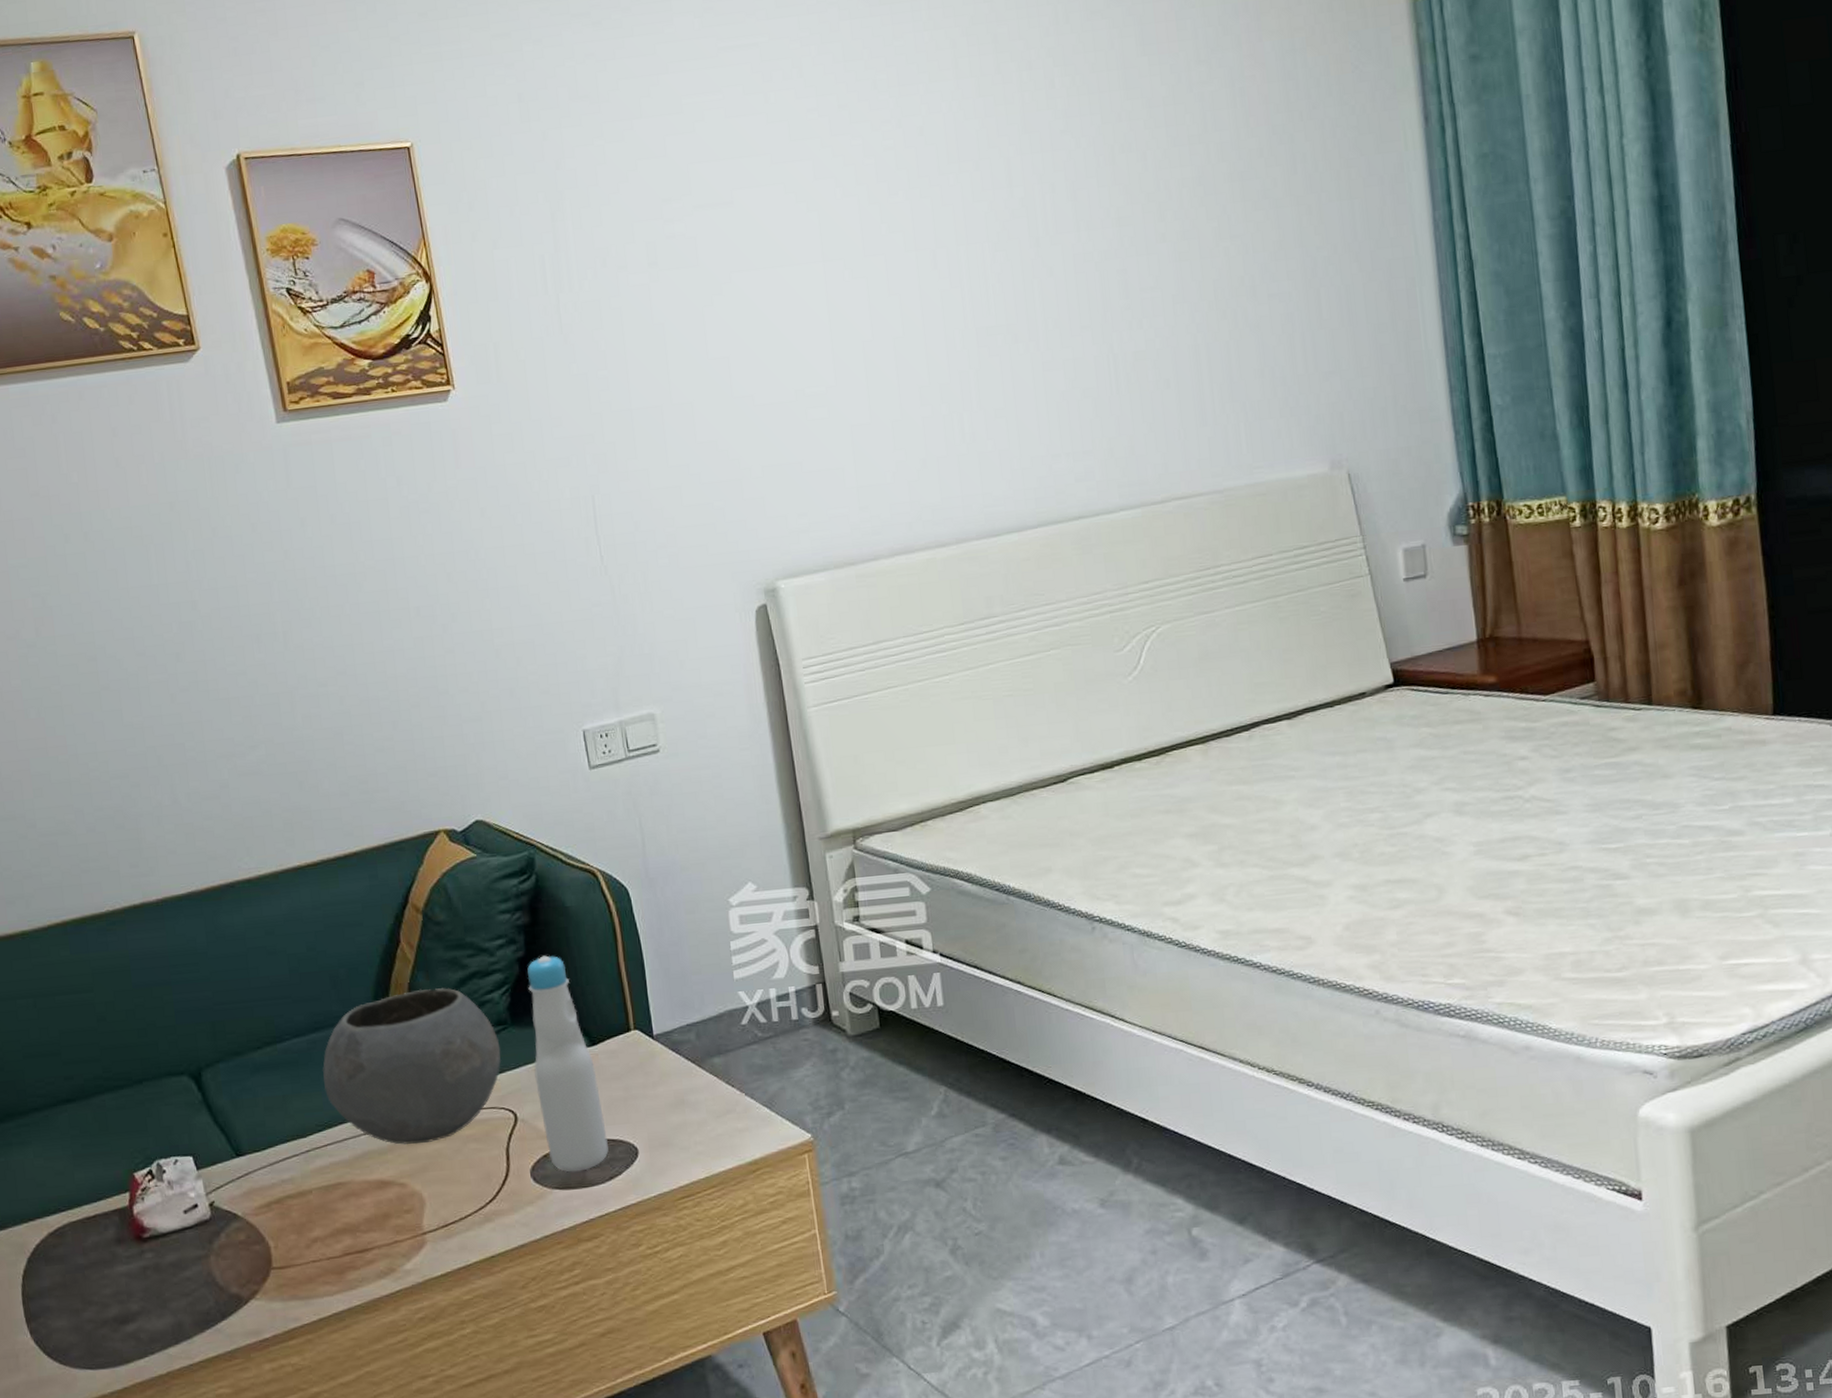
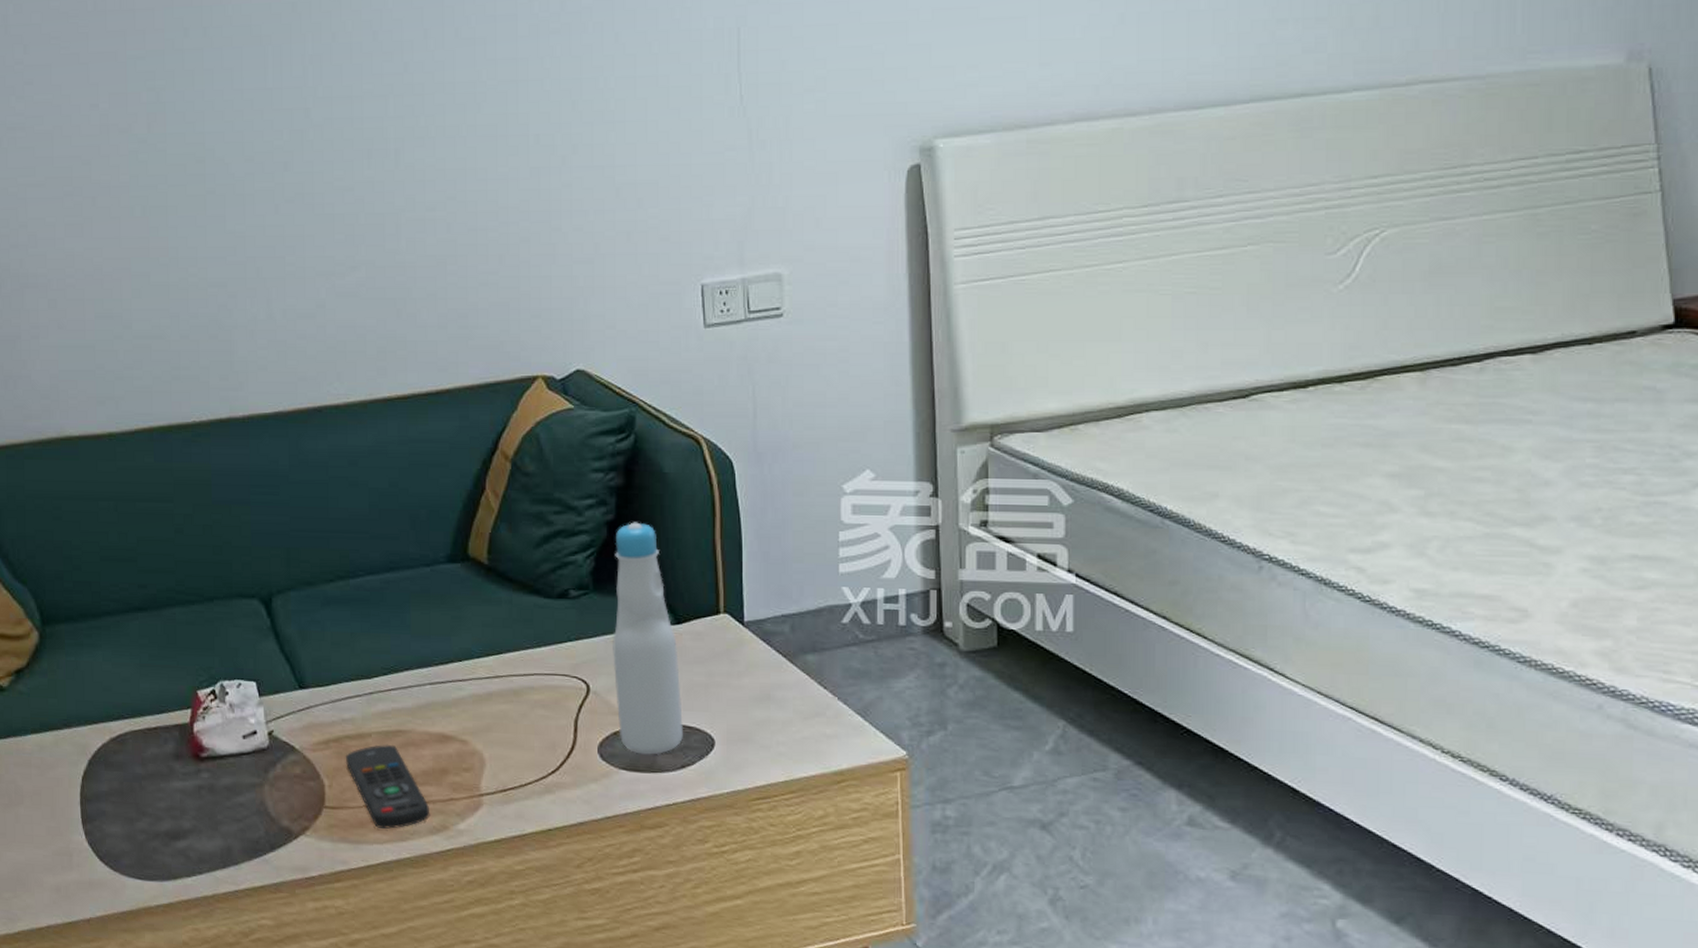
remote control: none [288,1198,377,1281] -> present [345,744,430,829]
bowl: present [322,987,502,1145] -> none [393,541,579,703]

